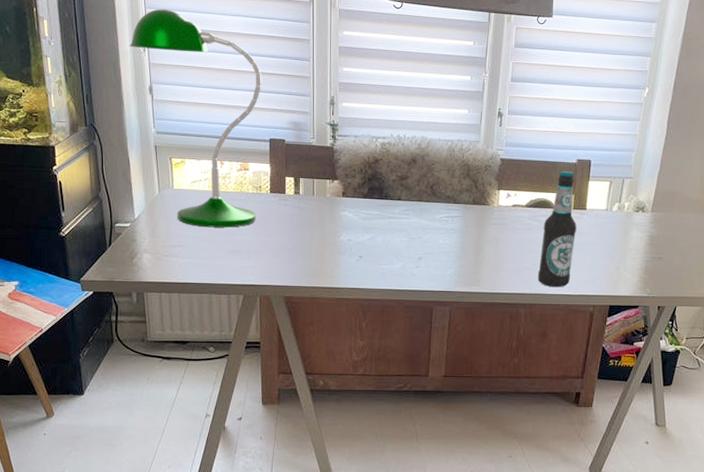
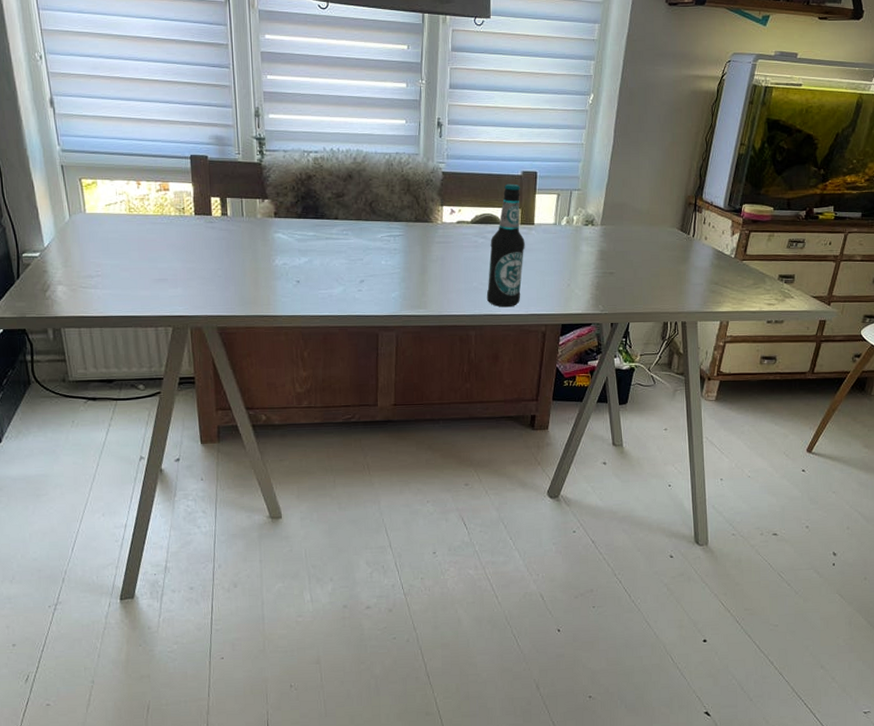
desk lamp: present [129,9,261,228] -> none [22,10,181,255]

